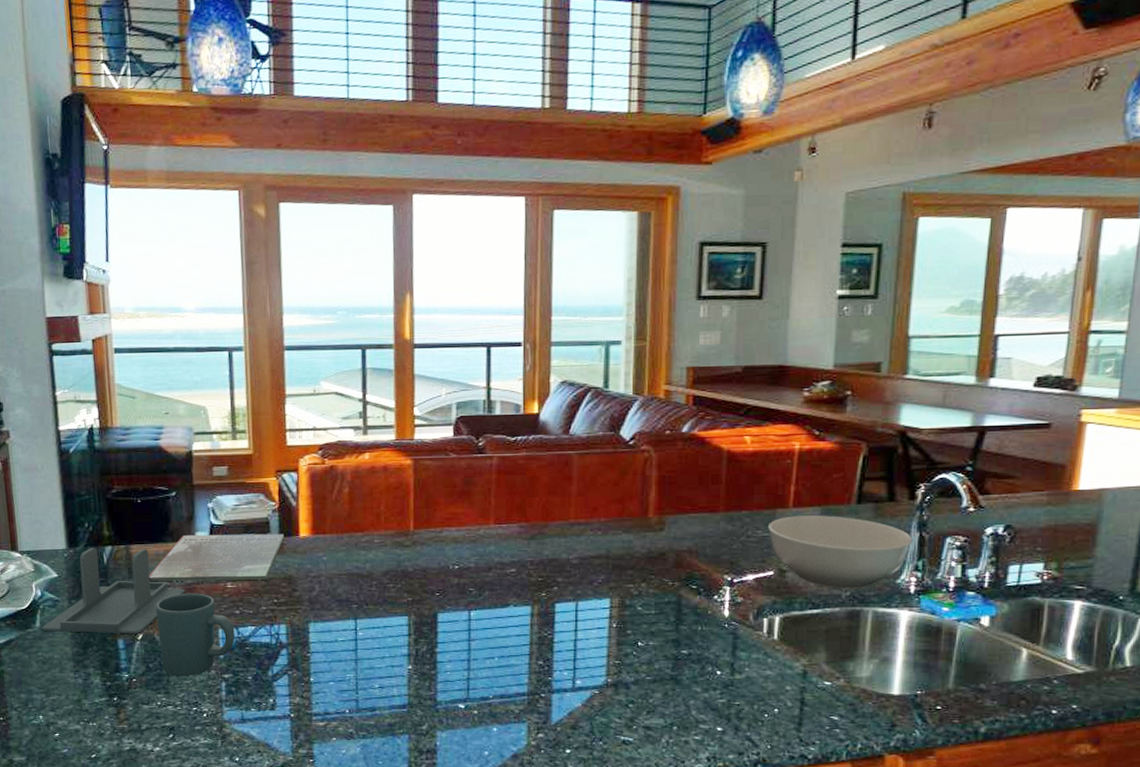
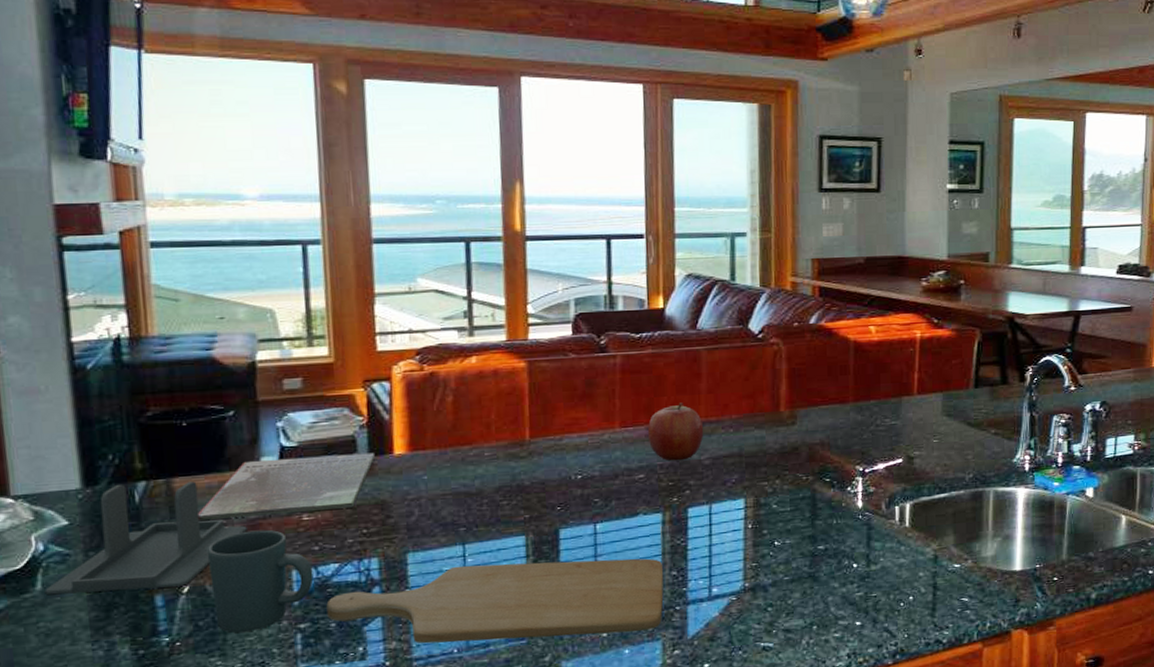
chopping board: none [245,638,531,712] -> present [326,558,664,644]
fruit: none [520,504,573,559] -> present [648,402,704,461]
bowl: present [768,515,913,589] -> none [896,400,1025,472]

